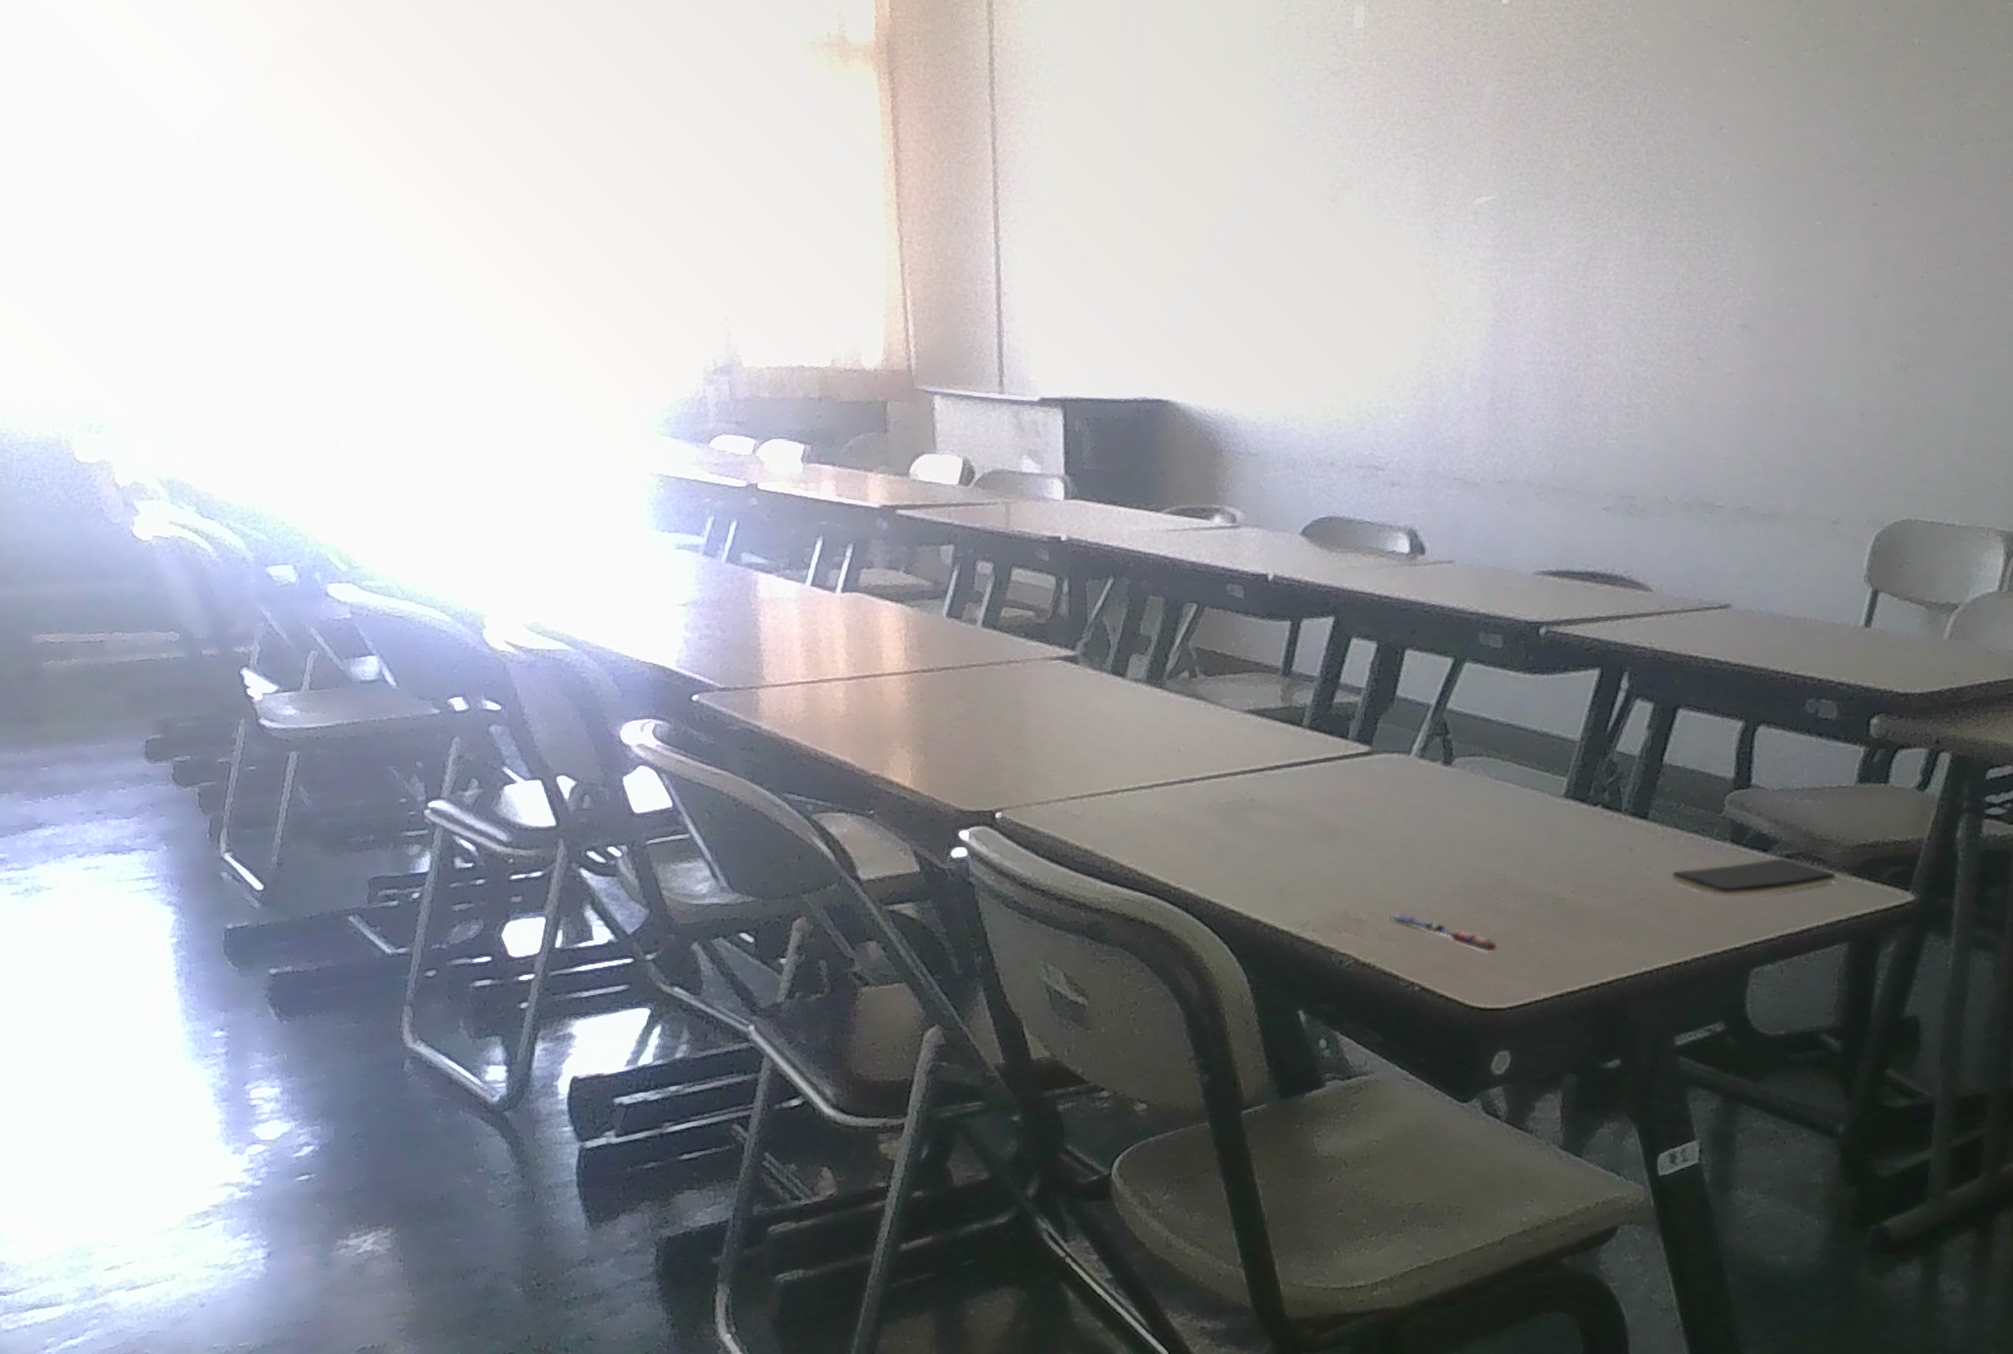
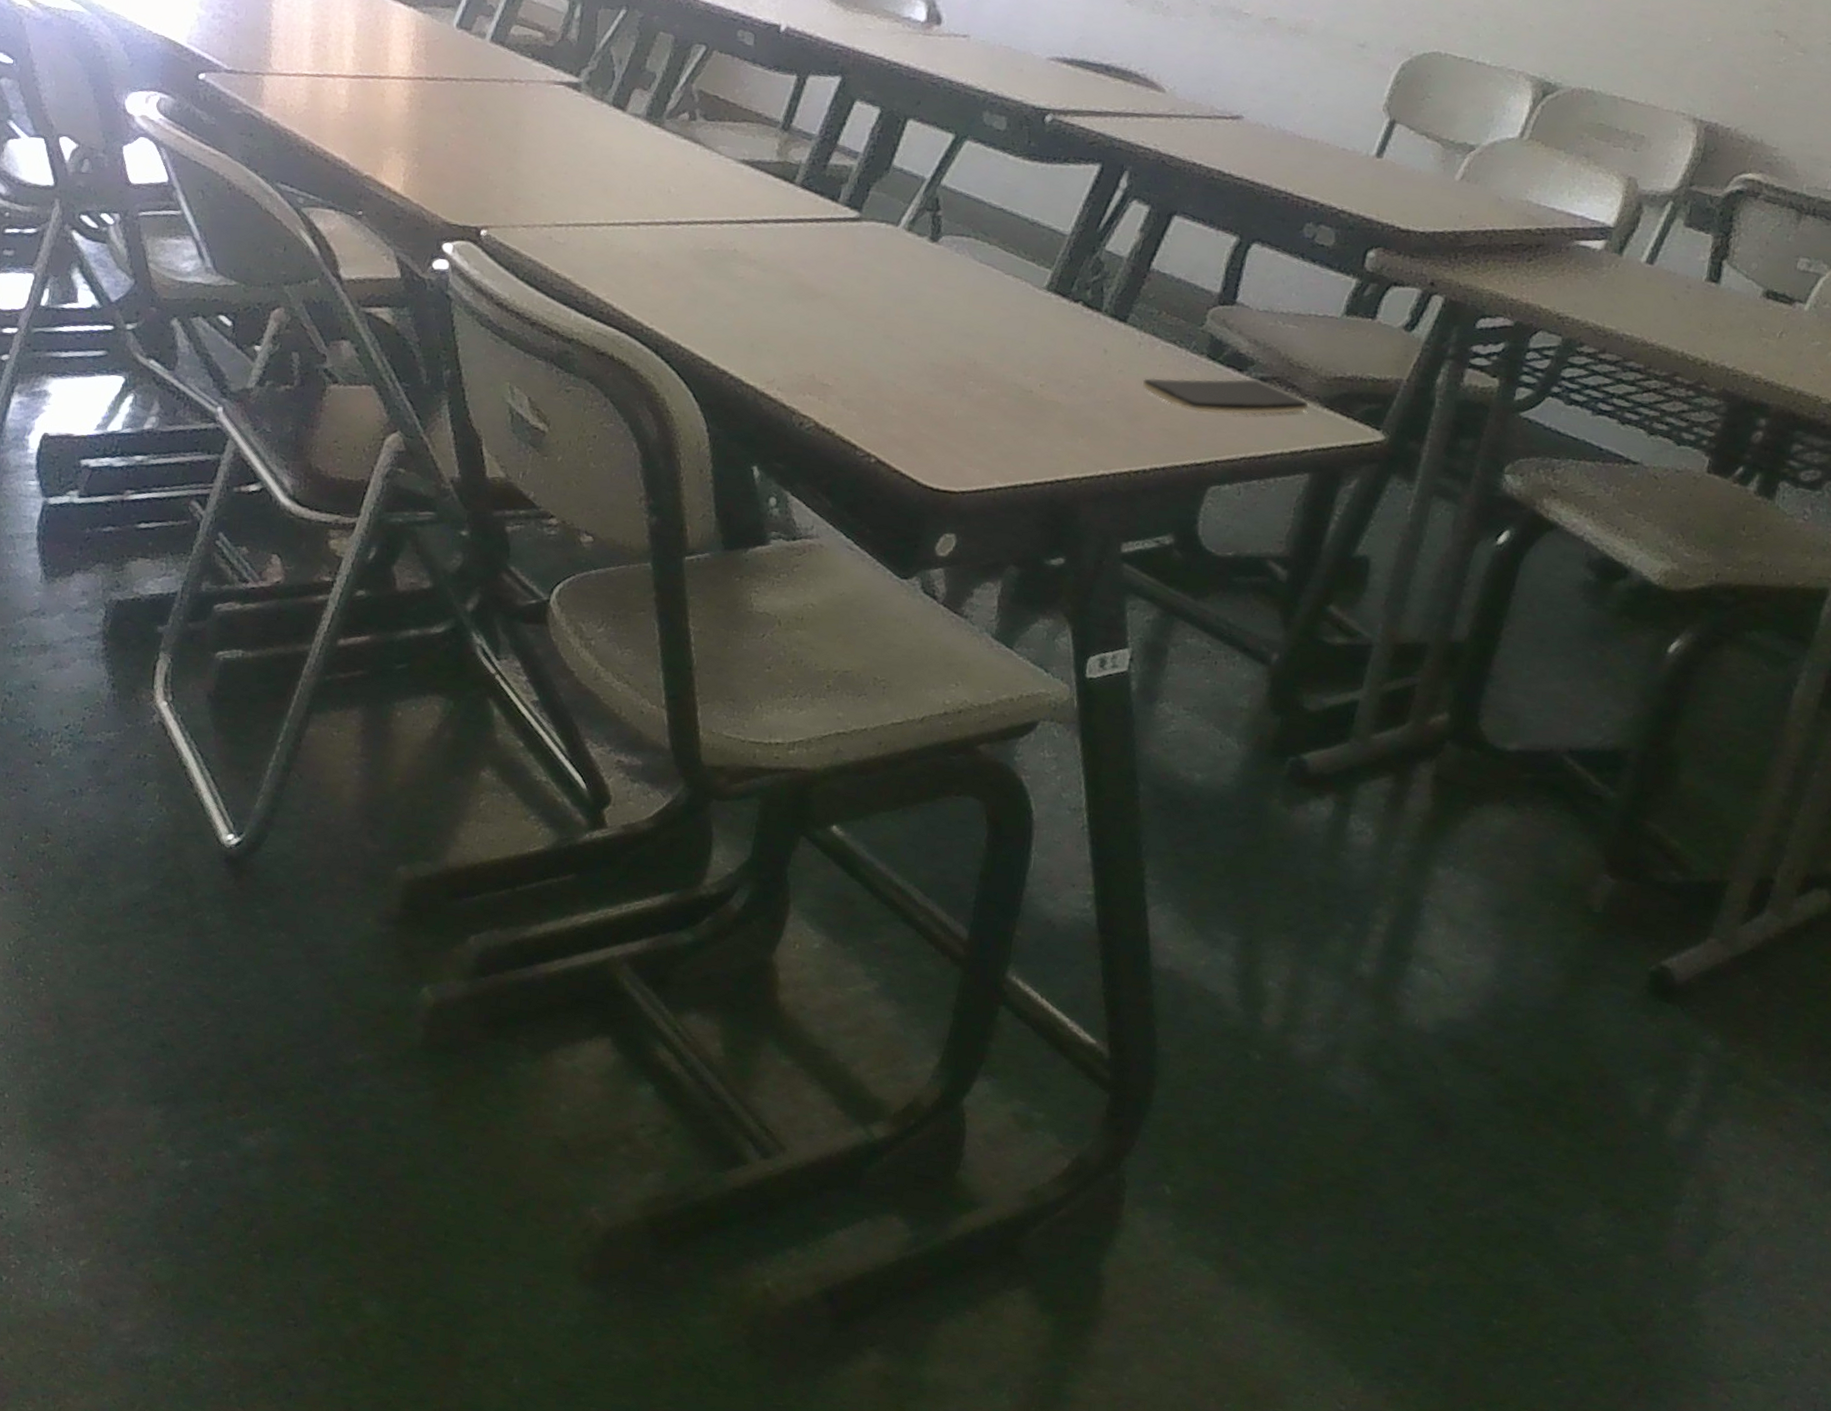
pen: present [1388,912,1499,952] -> none [854,382,960,435]

